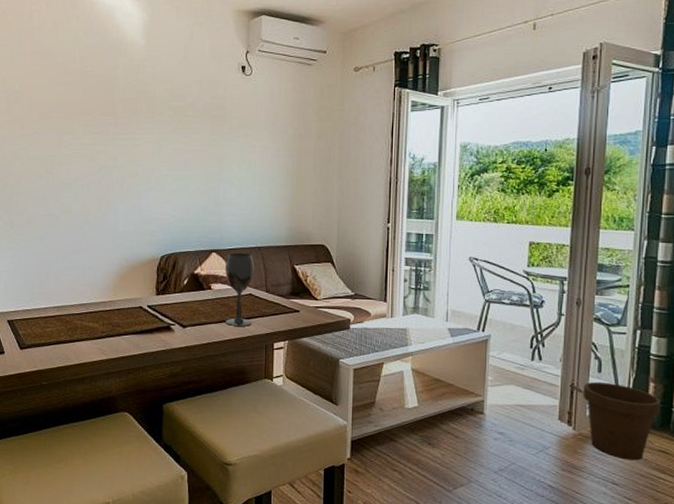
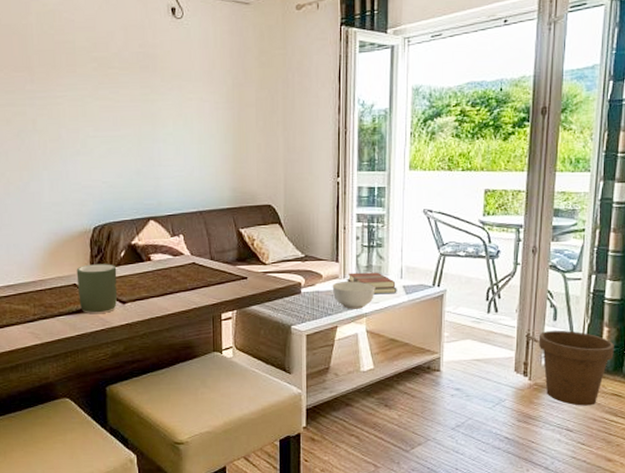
mug: none [143,289,180,336] -> present [76,264,117,314]
wine glass: present [225,253,254,327] -> none [165,219,198,299]
bowl: none [379,321,422,348] -> present [332,281,375,309]
books: none [393,312,443,336] -> present [346,272,397,295]

